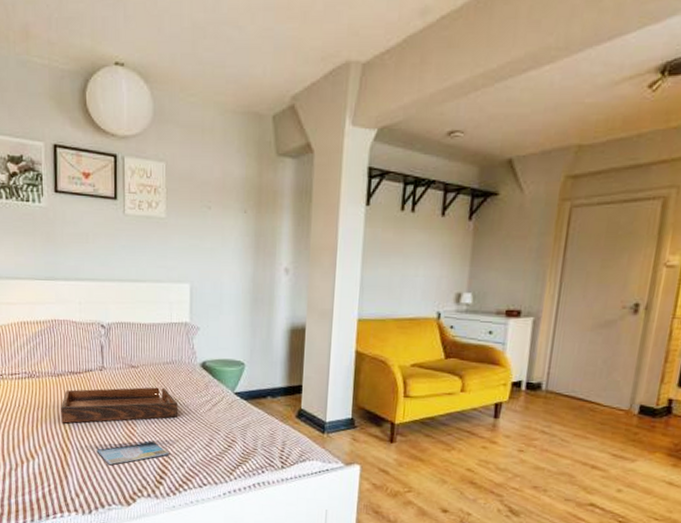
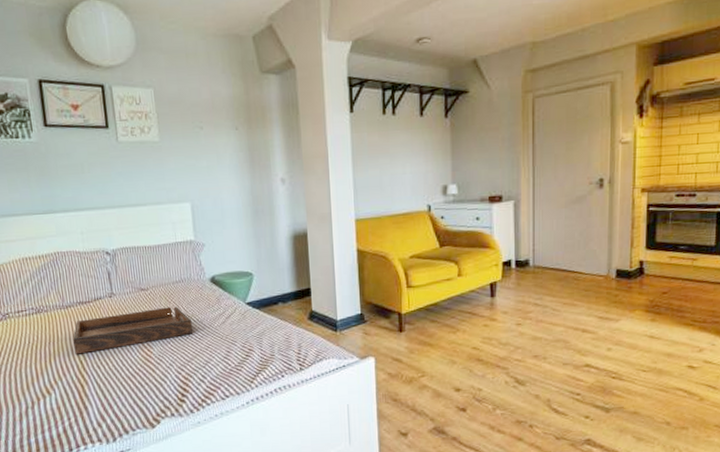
book: present [96,441,169,466] -> none [114,360,189,390]

